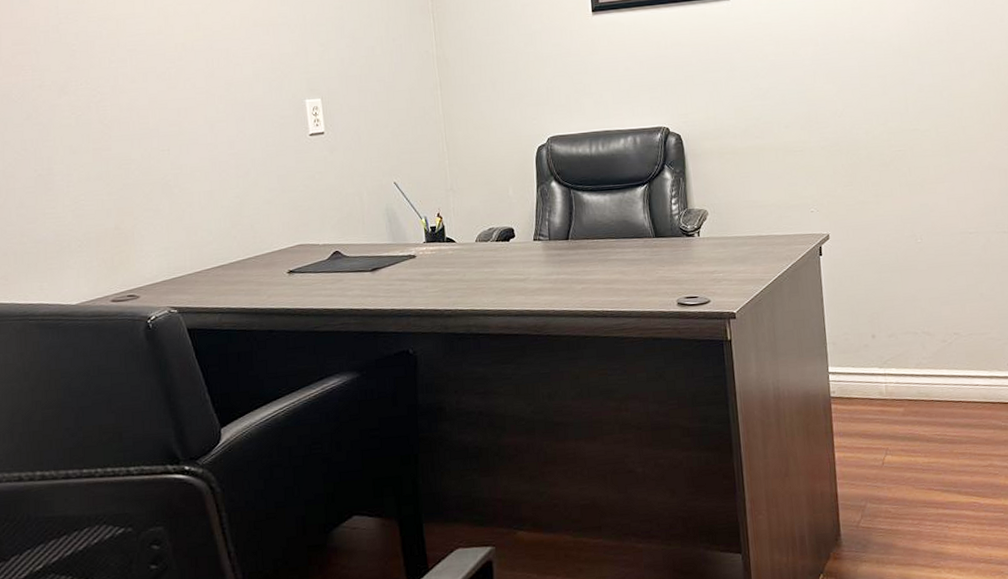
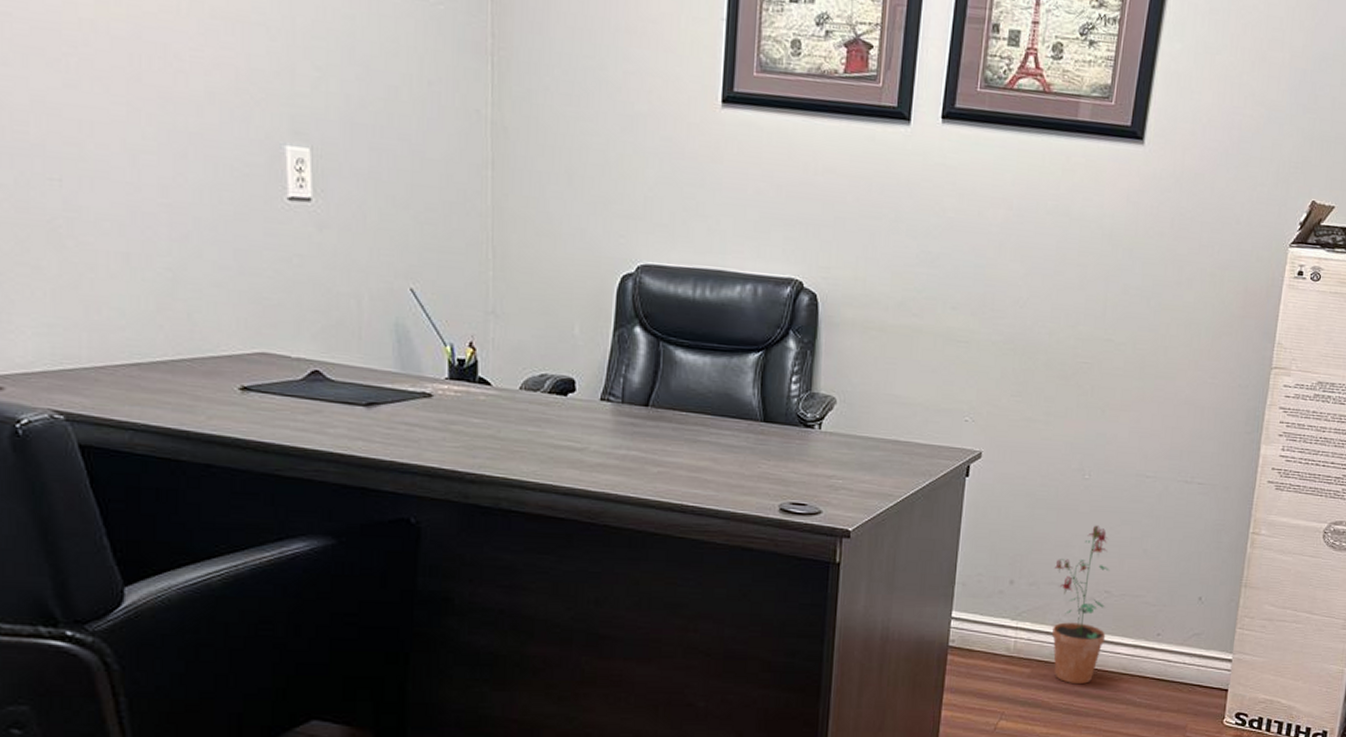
potted plant: none [907,279,963,416] -> present [1052,525,1110,684]

